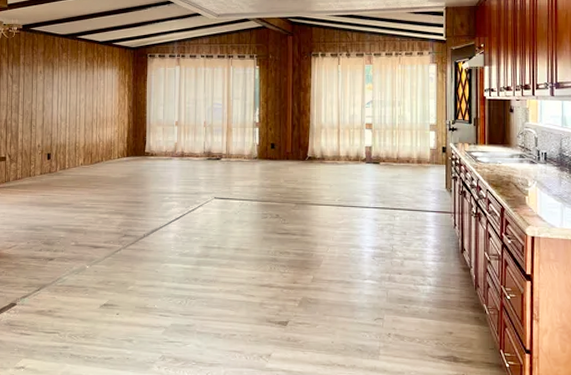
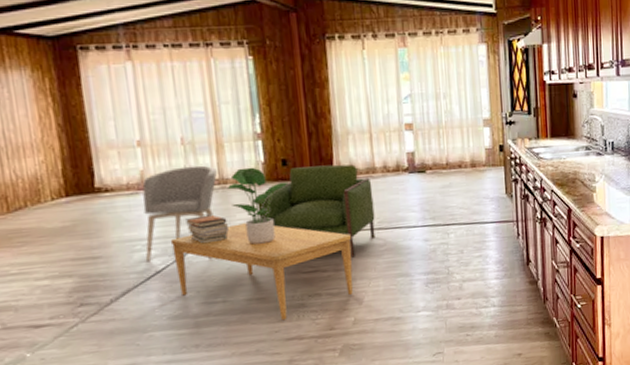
armchair: none [171,143,225,209] -> present [142,165,217,261]
coffee table: none [189,189,316,270] -> present [171,223,353,321]
book stack: none [200,180,228,202] -> present [186,215,229,244]
potted plant: none [231,147,274,206] -> present [228,167,289,245]
armchair: none [250,151,337,226] -> present [257,164,376,258]

